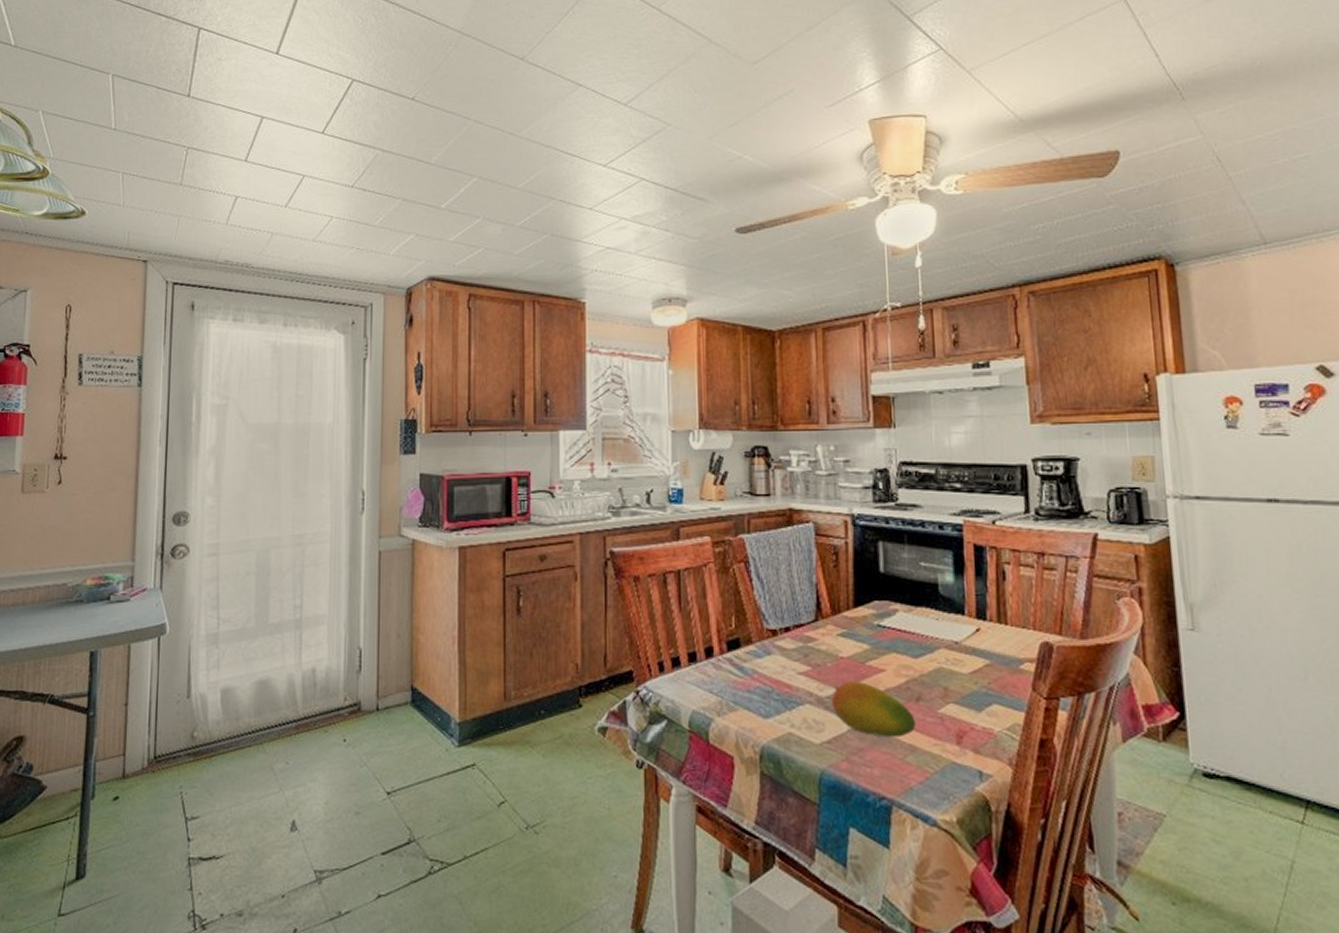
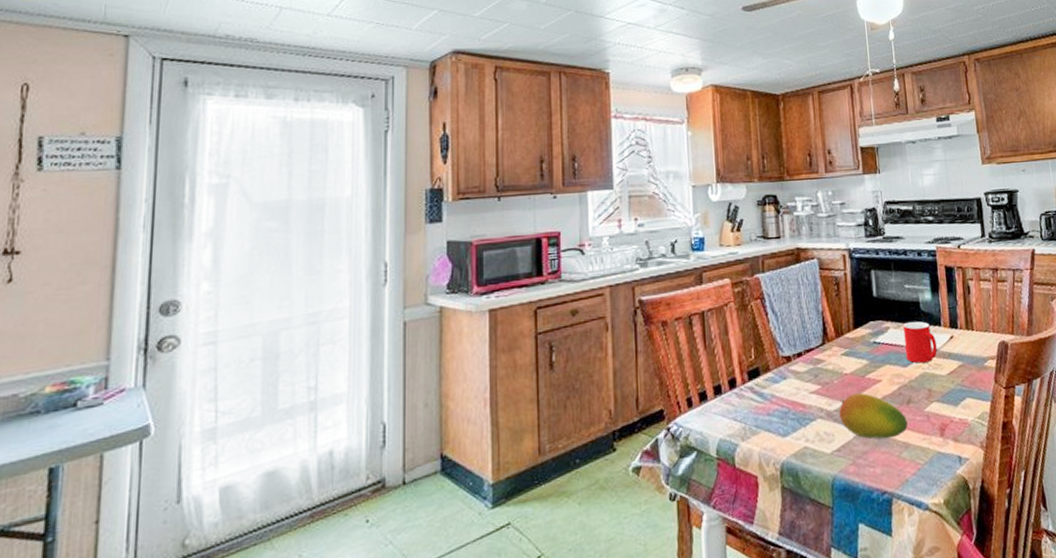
cup: none [916,606,958,656] -> present [903,321,938,364]

